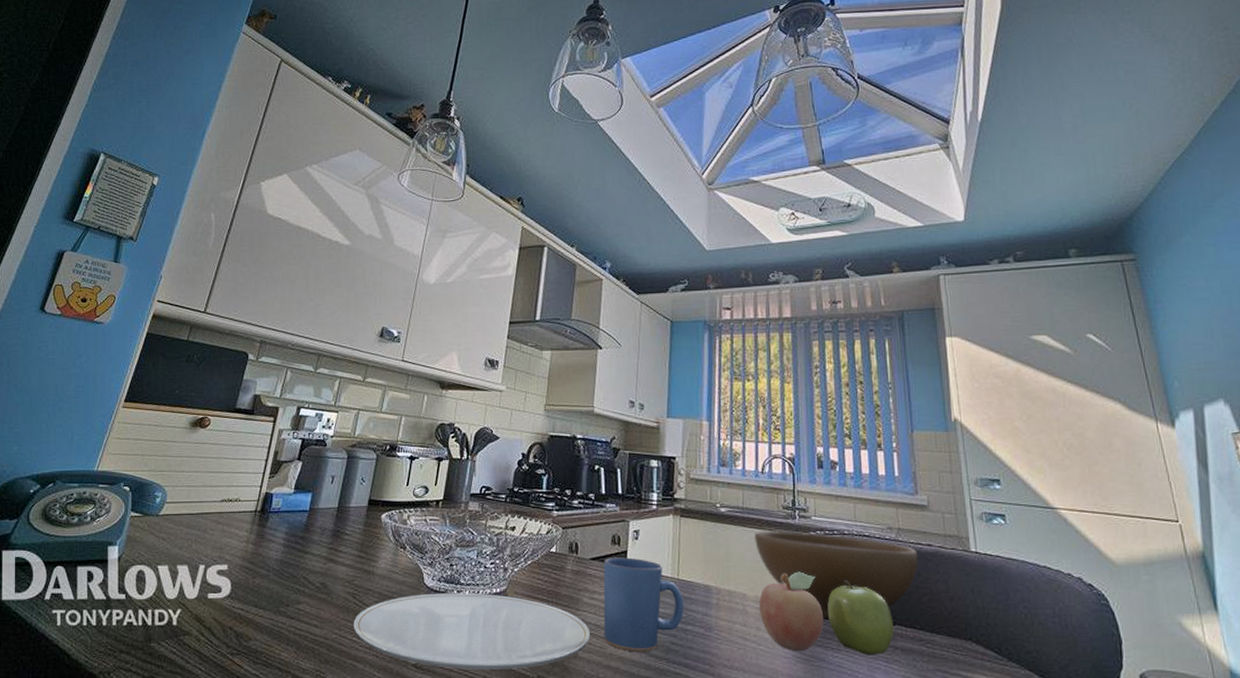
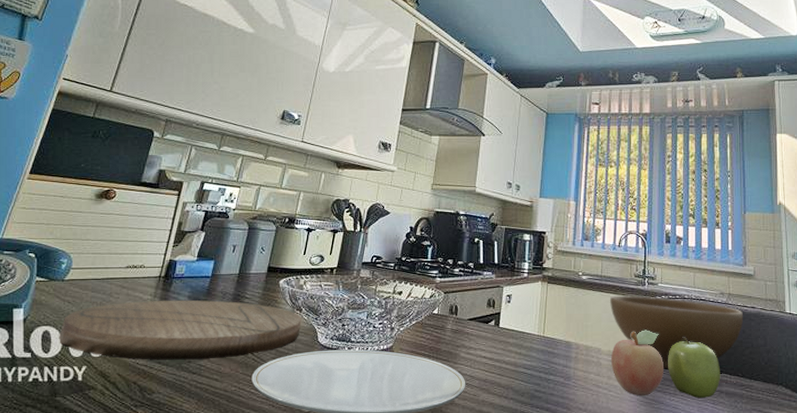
cutting board: none [154,536,406,603] -> present [59,299,302,360]
mug: present [603,557,685,652] -> none [477,318,548,399]

